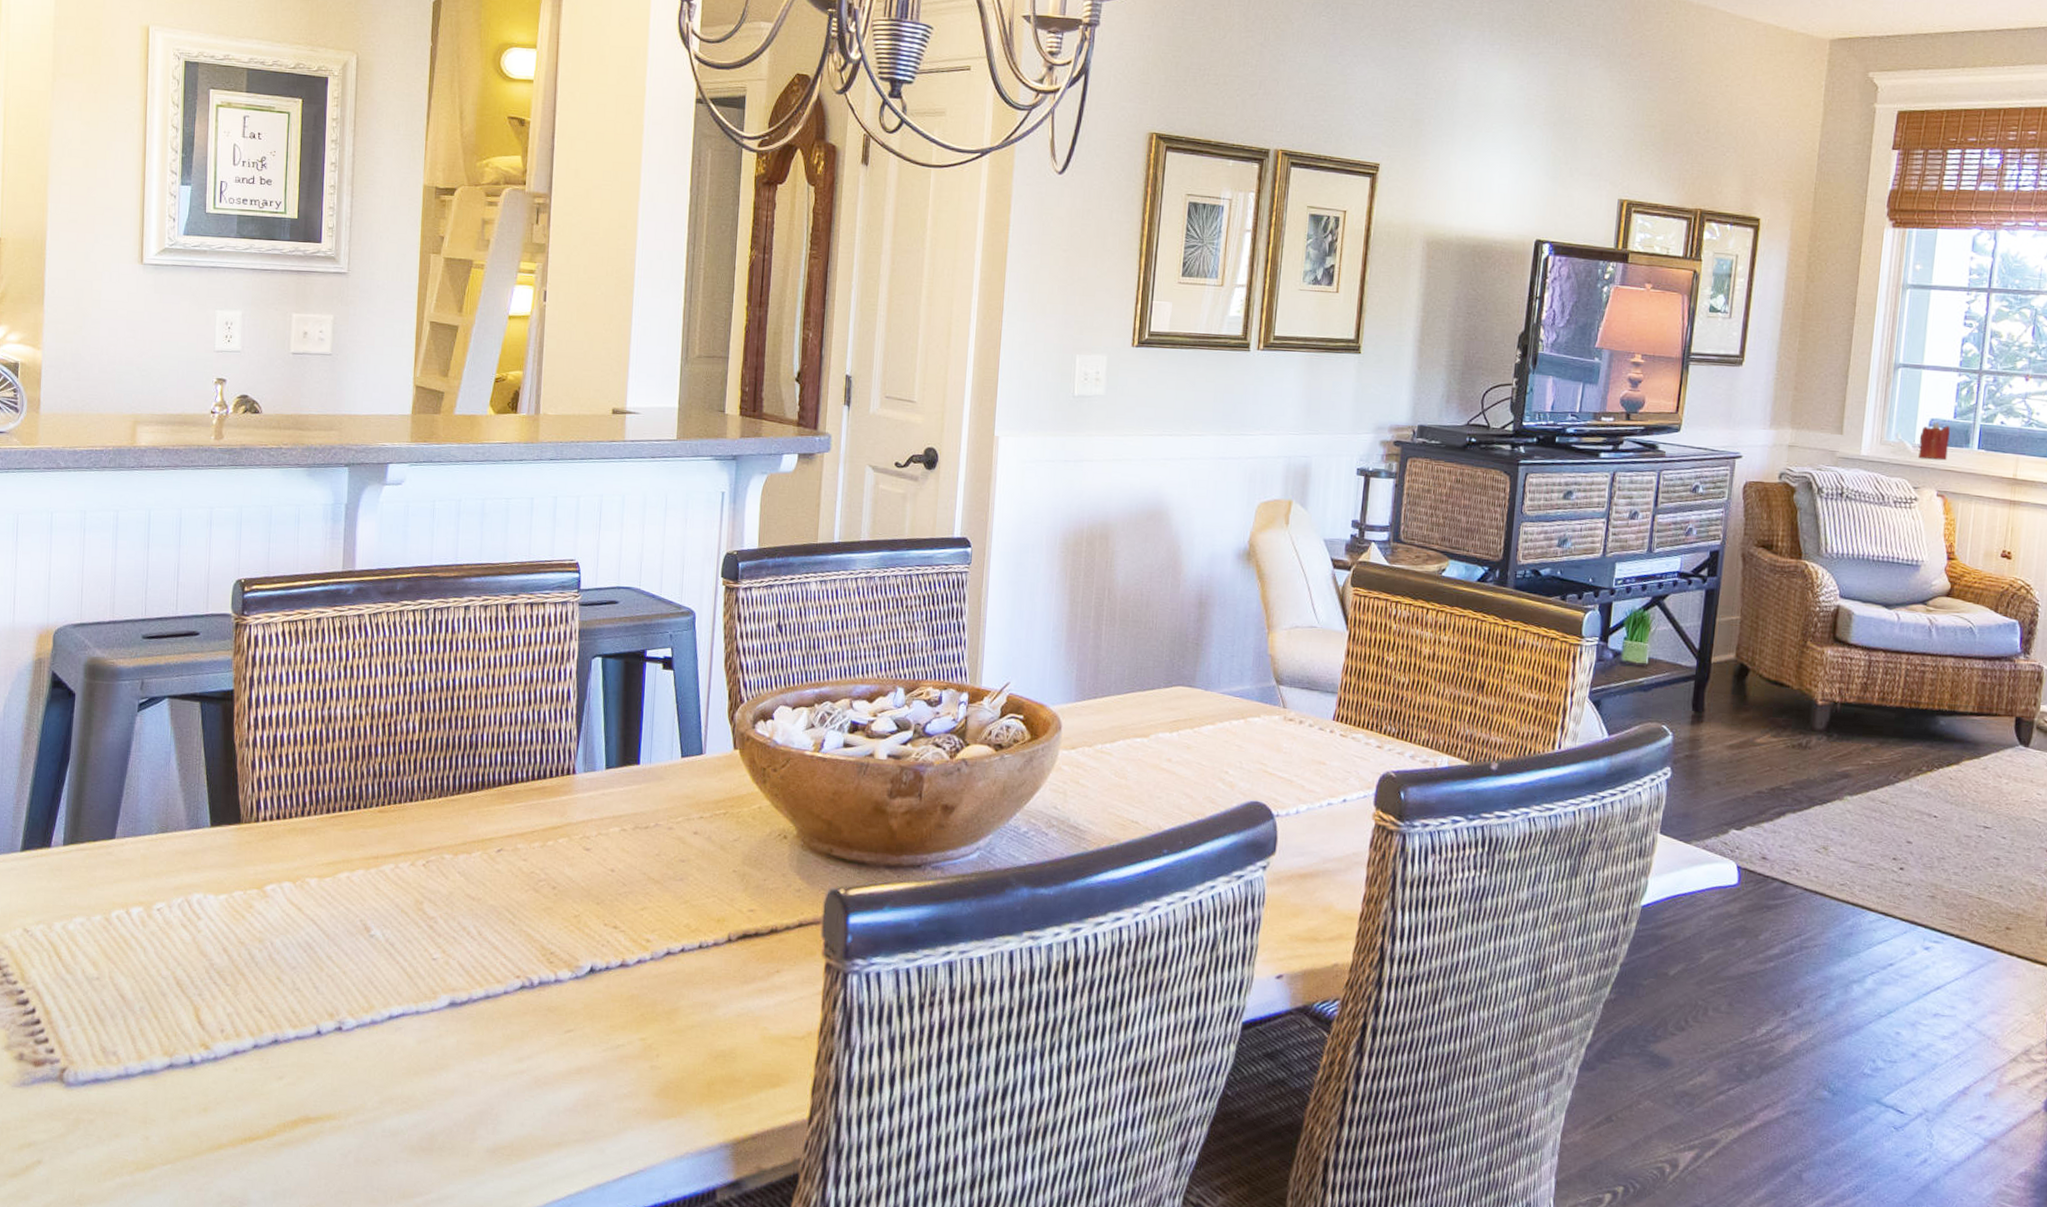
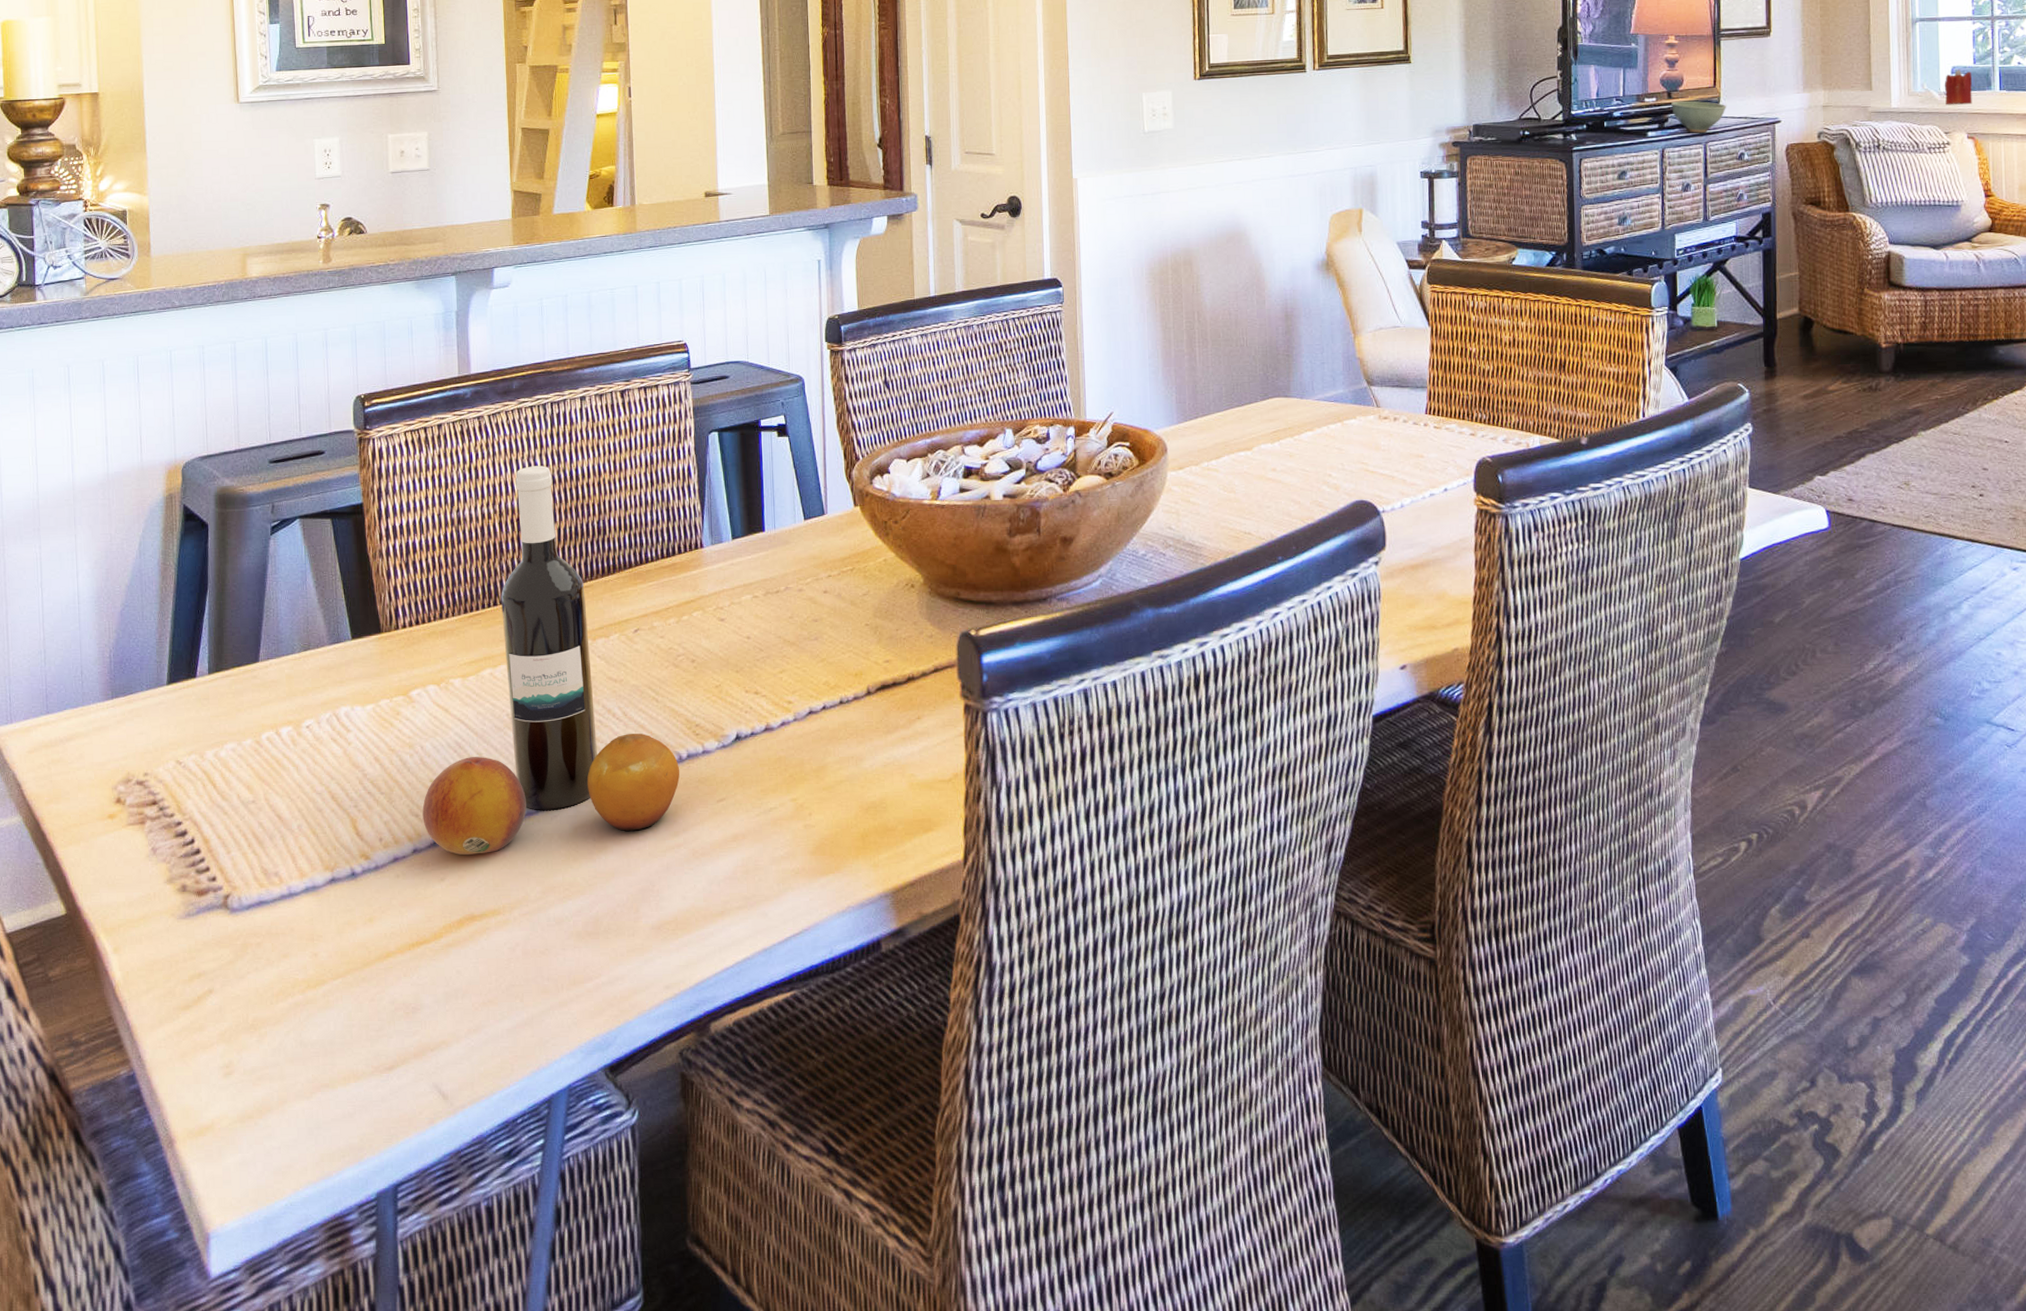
fruit: none [266,958,372,1057] -> present [422,757,527,855]
wine bottle: none [363,671,451,1023] -> present [501,466,597,812]
fruit: none [435,953,530,1053] -> present [587,733,680,832]
bowl: none [1628,423,1688,460] -> present [1670,100,1727,133]

